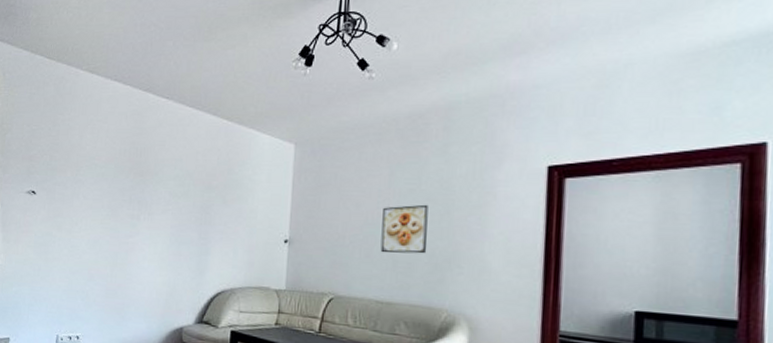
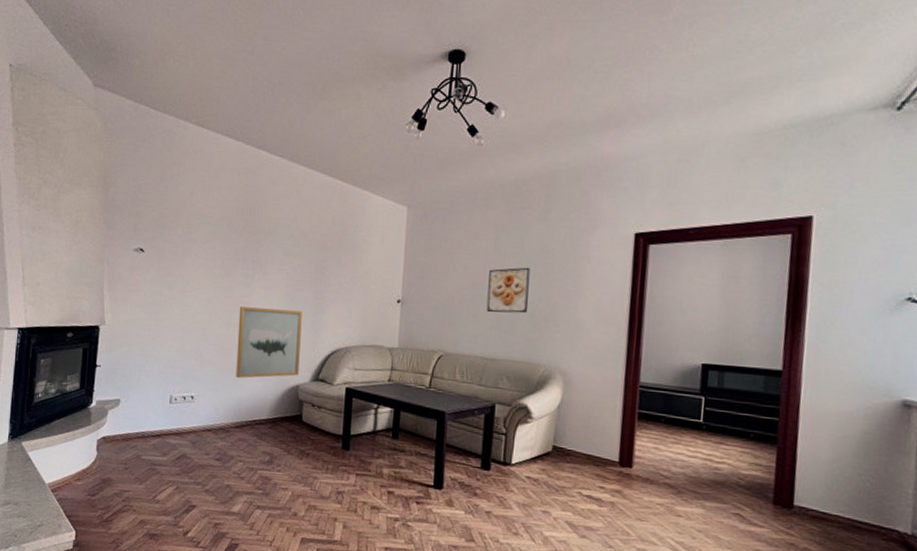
wall art: none [120,247,187,319] -> present [235,307,302,378]

